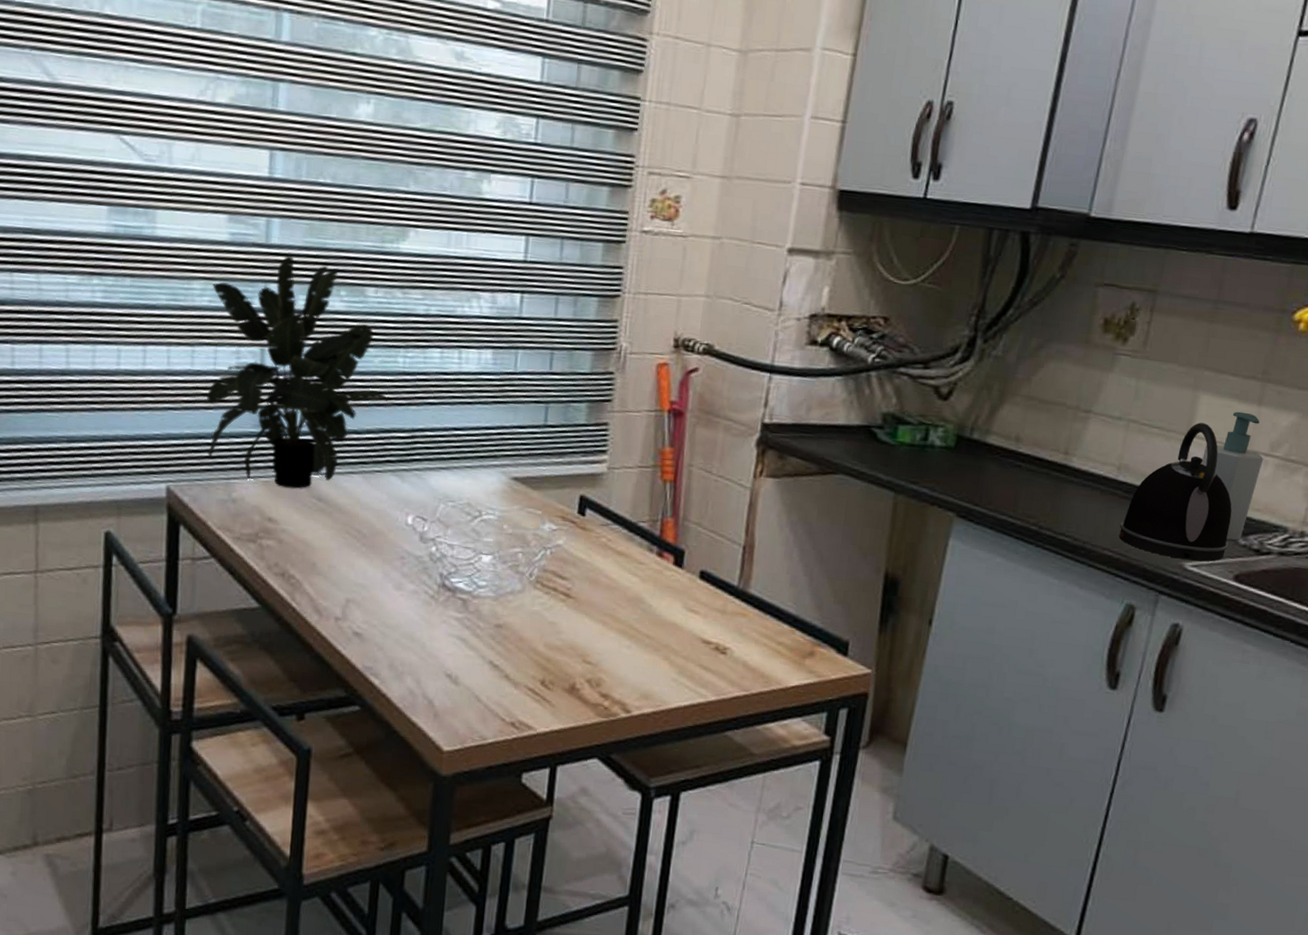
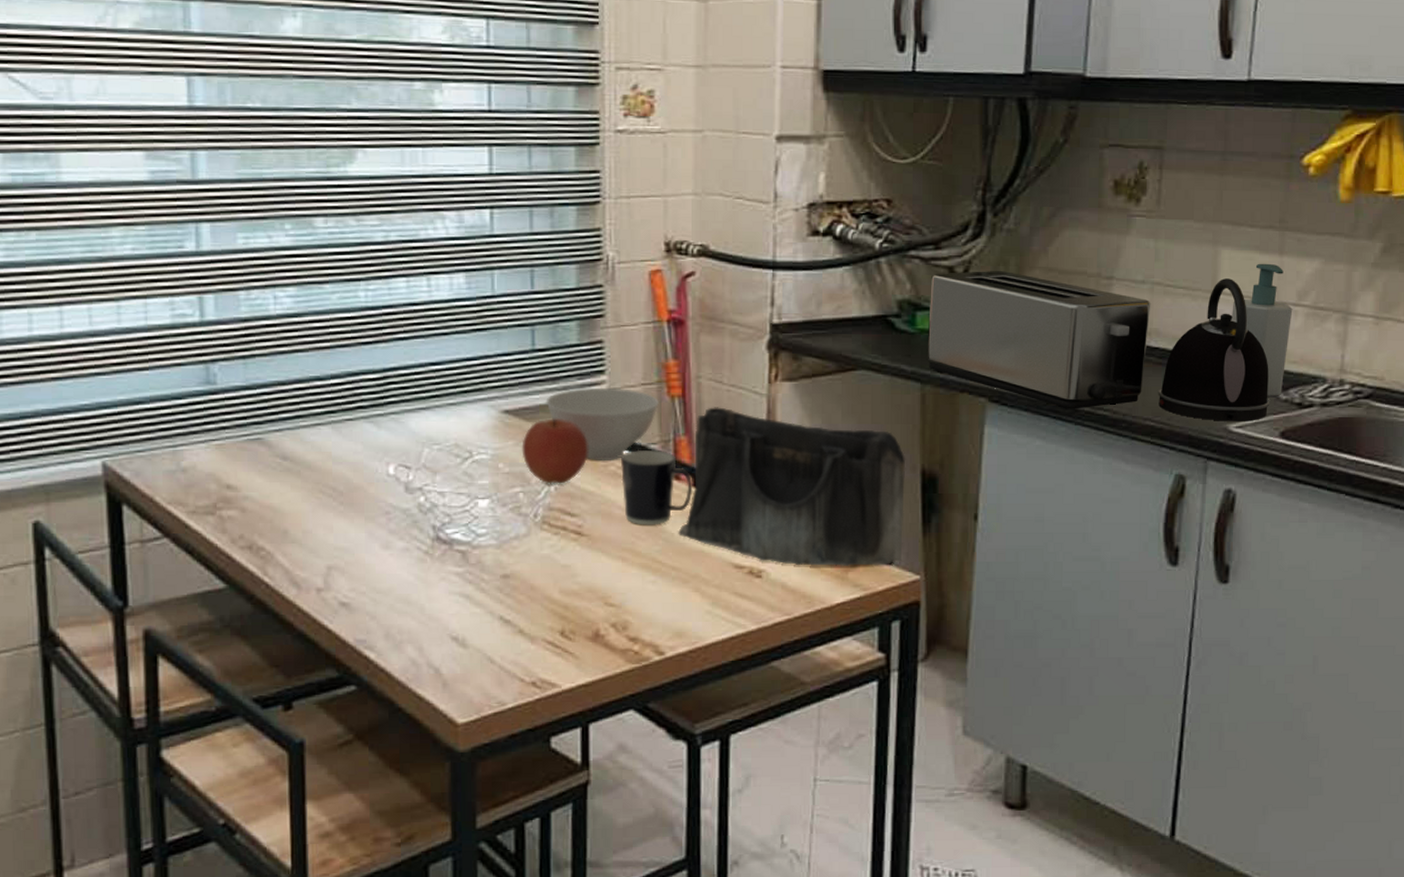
potted plant: present [207,255,388,488] -> none [134,190,352,449]
fruit: none [525,489,585,549] -> present [522,418,588,484]
bowl: none [551,464,652,533] -> present [546,387,659,460]
mug: none [609,525,674,596] -> present [621,449,692,525]
saddlebag: none [655,494,872,657] -> present [678,407,906,566]
toaster: none [903,391,1125,533] -> present [927,270,1151,409]

